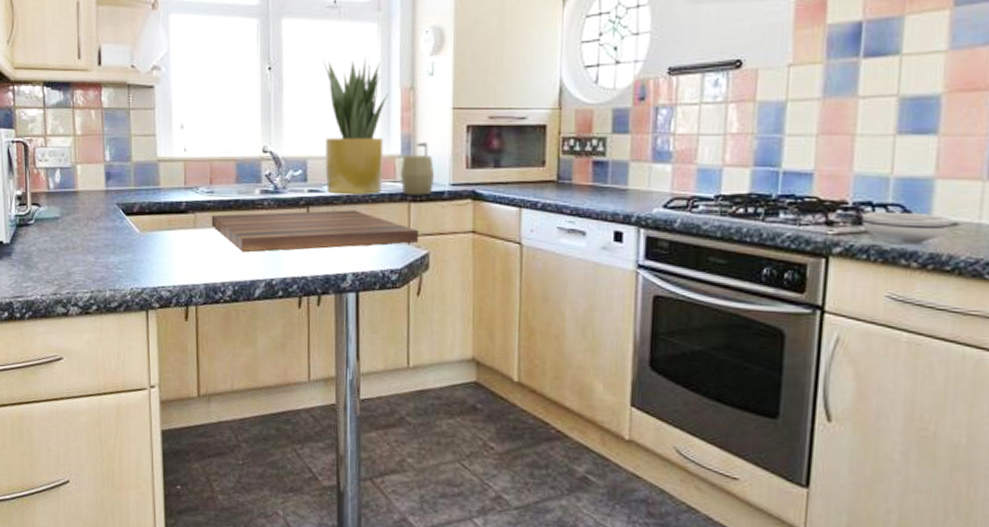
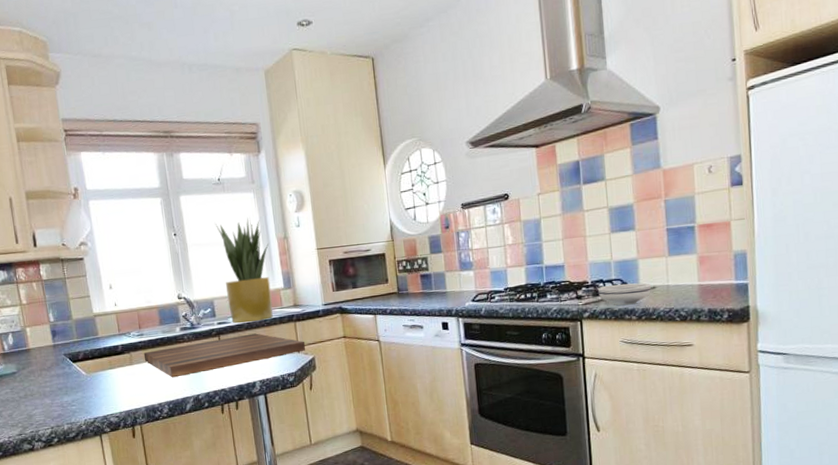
soap dispenser: present [400,142,434,196] -> none [285,276,311,317]

